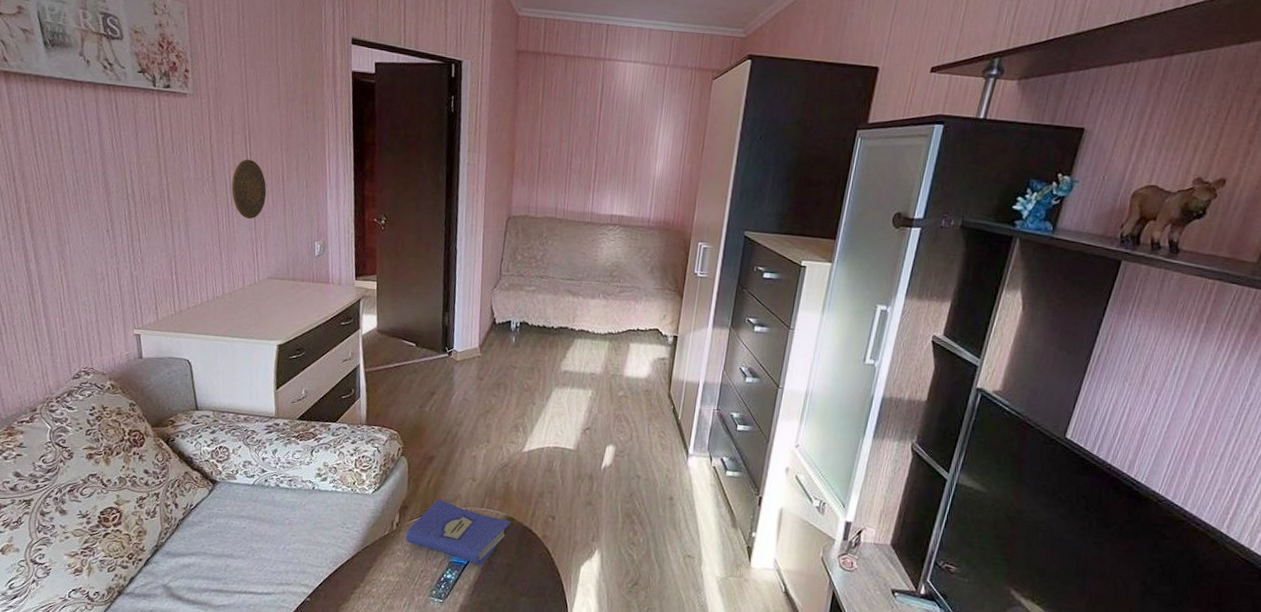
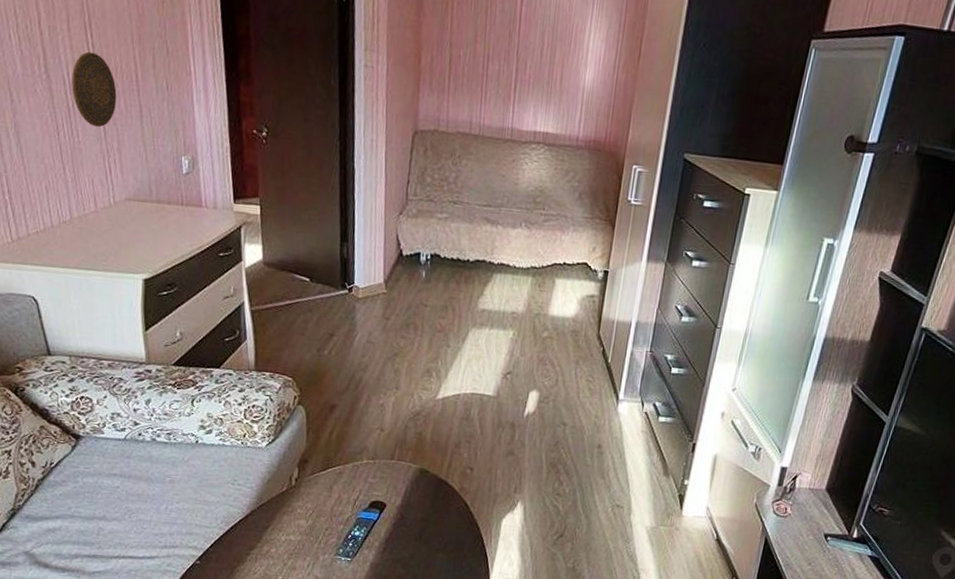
hardcover book: present [406,498,512,565] -> none [307,450,425,521]

